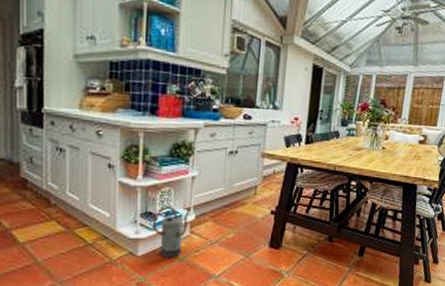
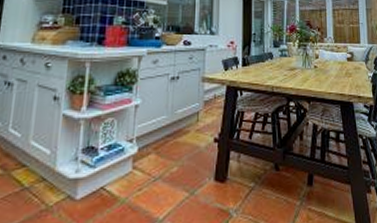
watering can: present [153,206,191,258] -> none [94,139,134,201]

